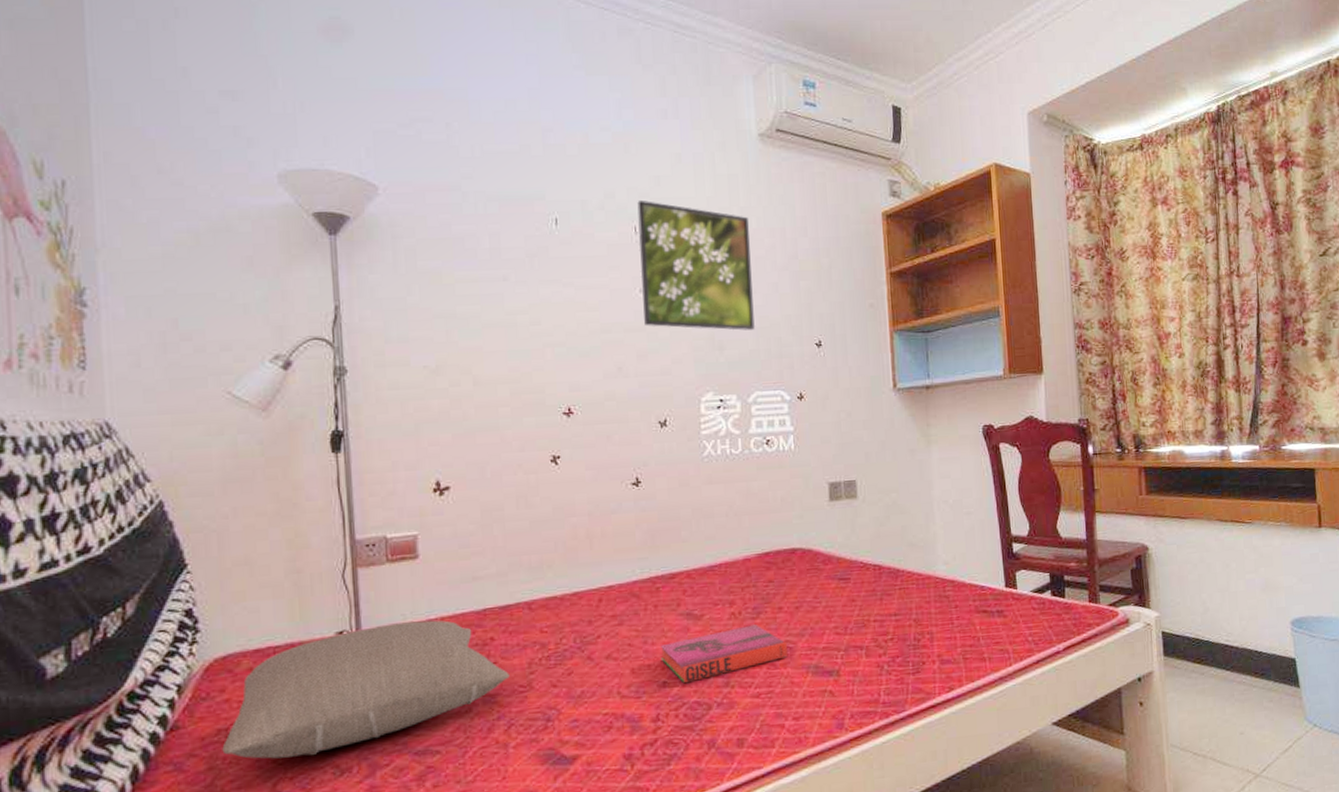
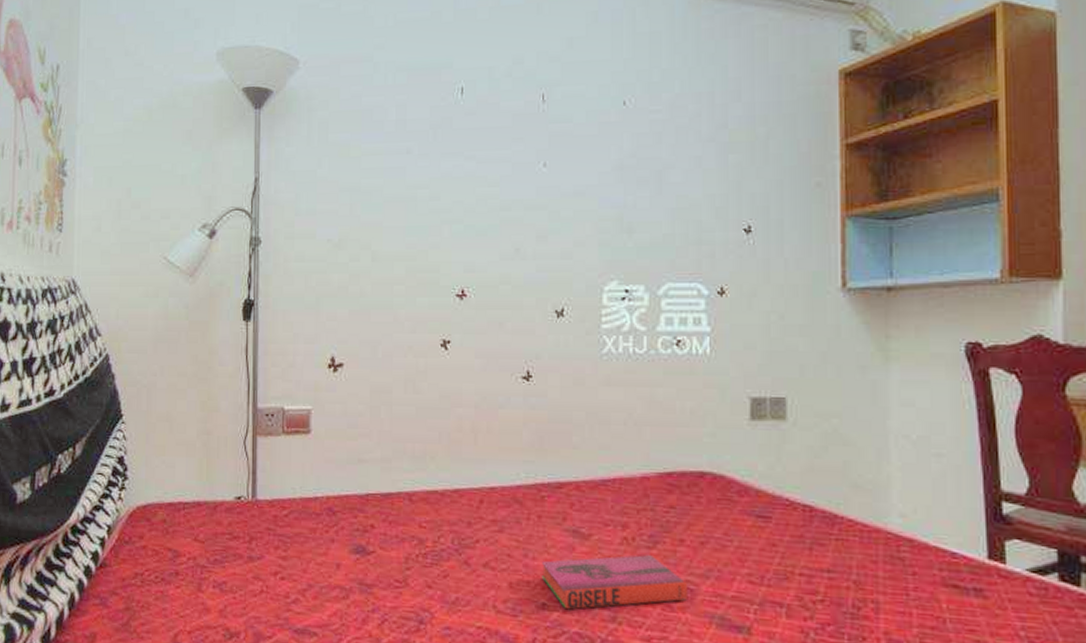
pillow: present [222,620,510,759] -> none [137,495,386,613]
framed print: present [637,199,756,331] -> none [545,64,672,211]

